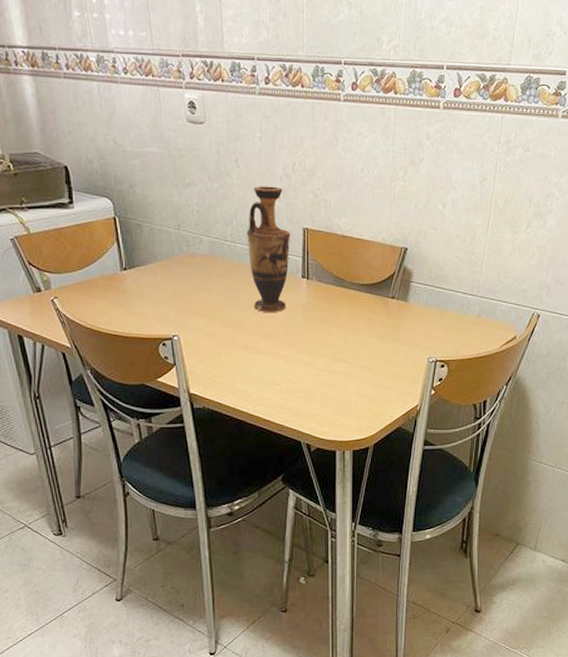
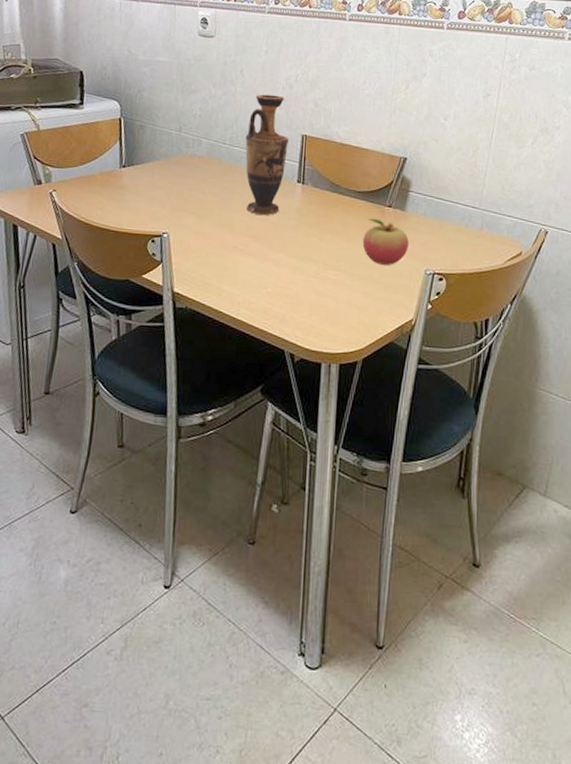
fruit: none [368,310,412,355] -> present [362,218,409,265]

